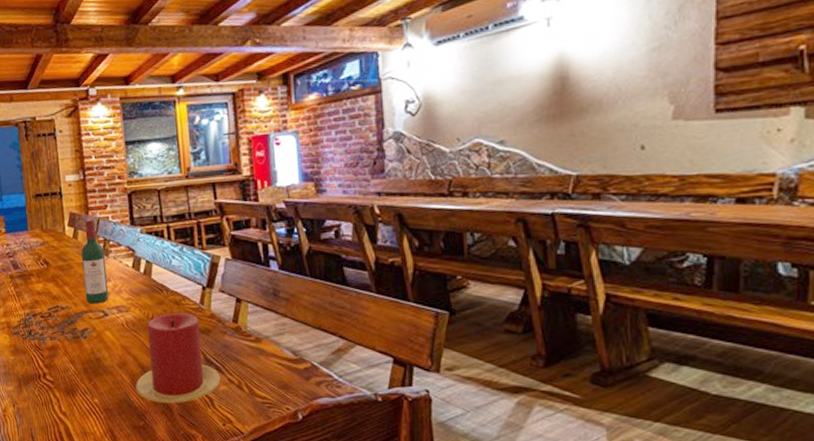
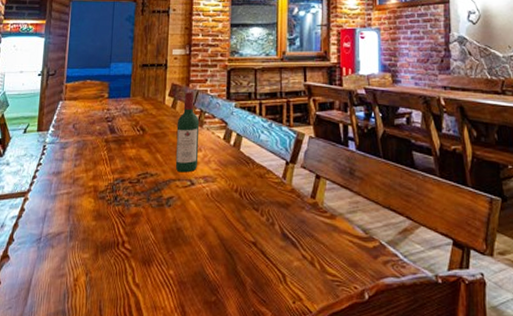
candle: present [136,313,221,403] -> none [212,186,295,278]

